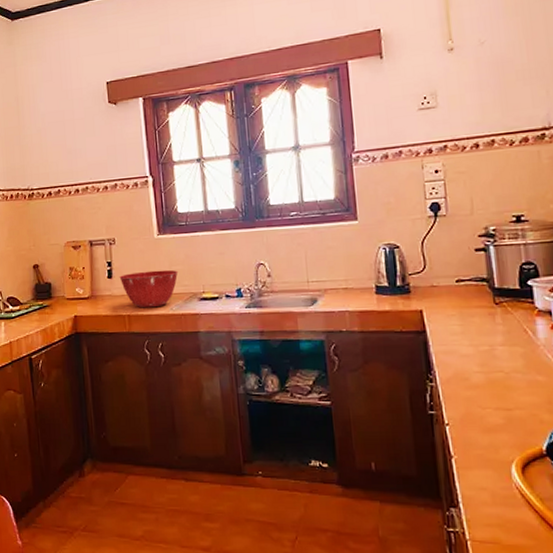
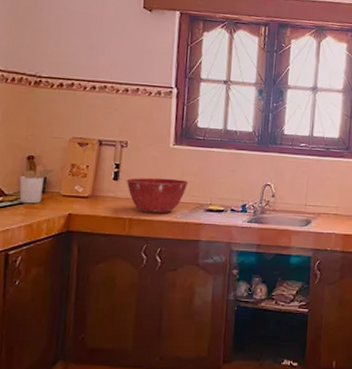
utensil holder: none [30,271,58,310] -> present [19,164,56,204]

